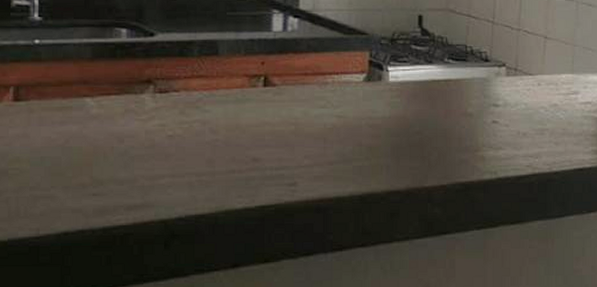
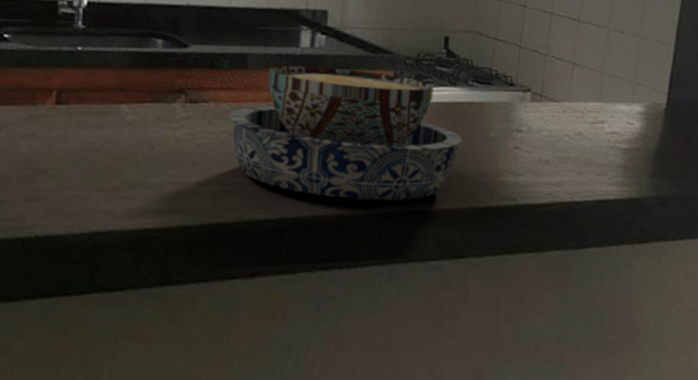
bowl: none [202,50,442,182] -> present [229,66,464,201]

